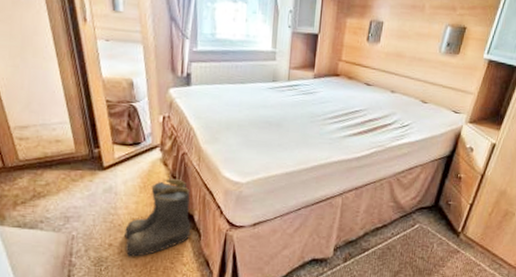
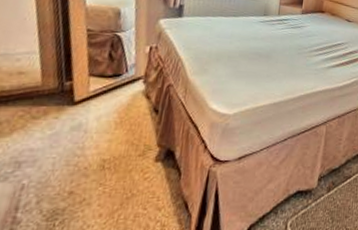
boots: present [123,179,191,258] -> none [88,113,173,207]

